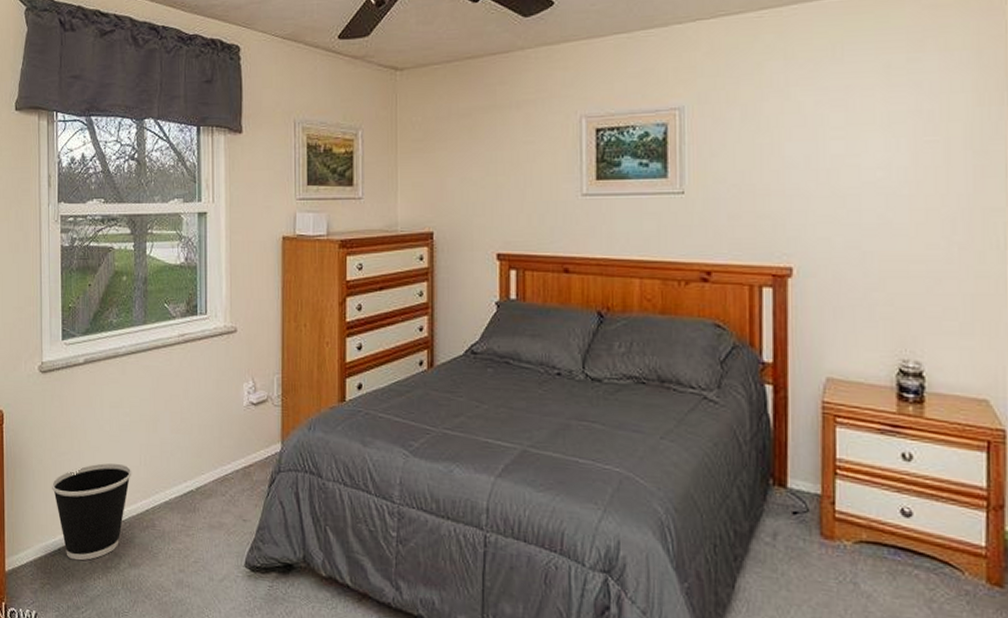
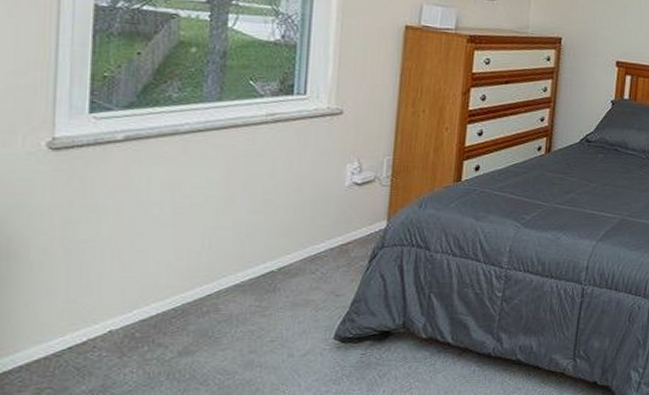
wastebasket: present [51,463,132,561] -> none [60,248,191,358]

